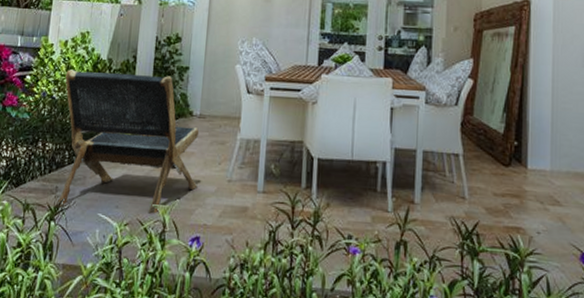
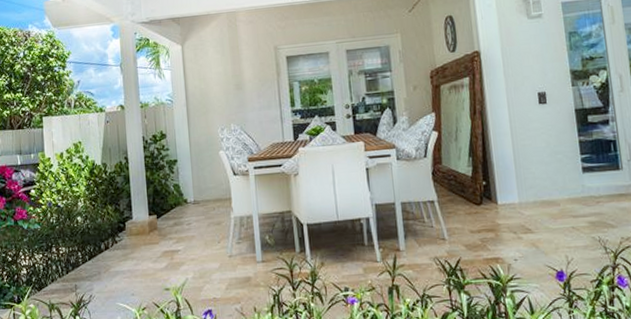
lounge chair: present [55,69,200,214] -> none [66,170,202,302]

